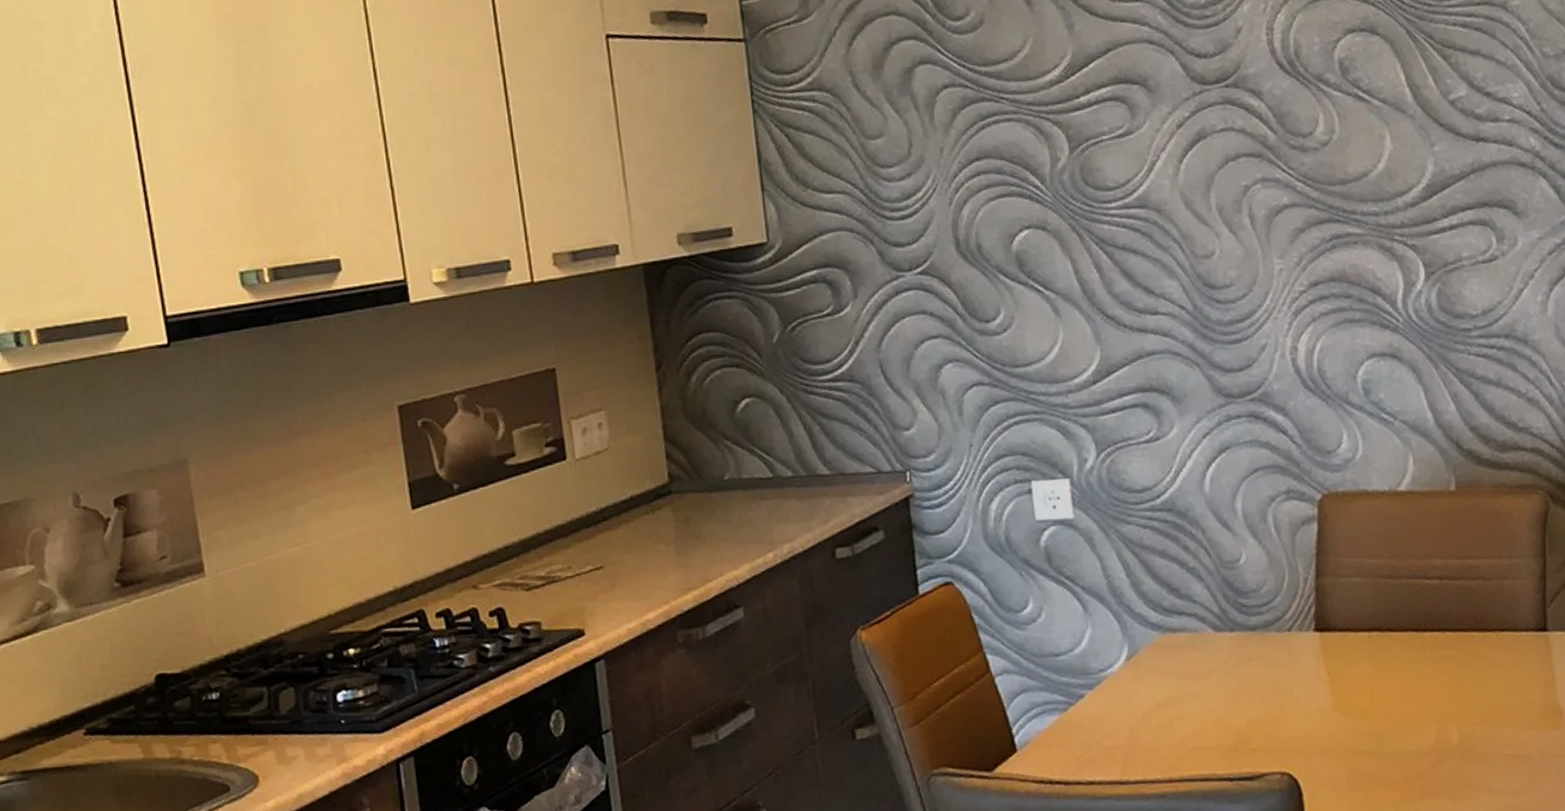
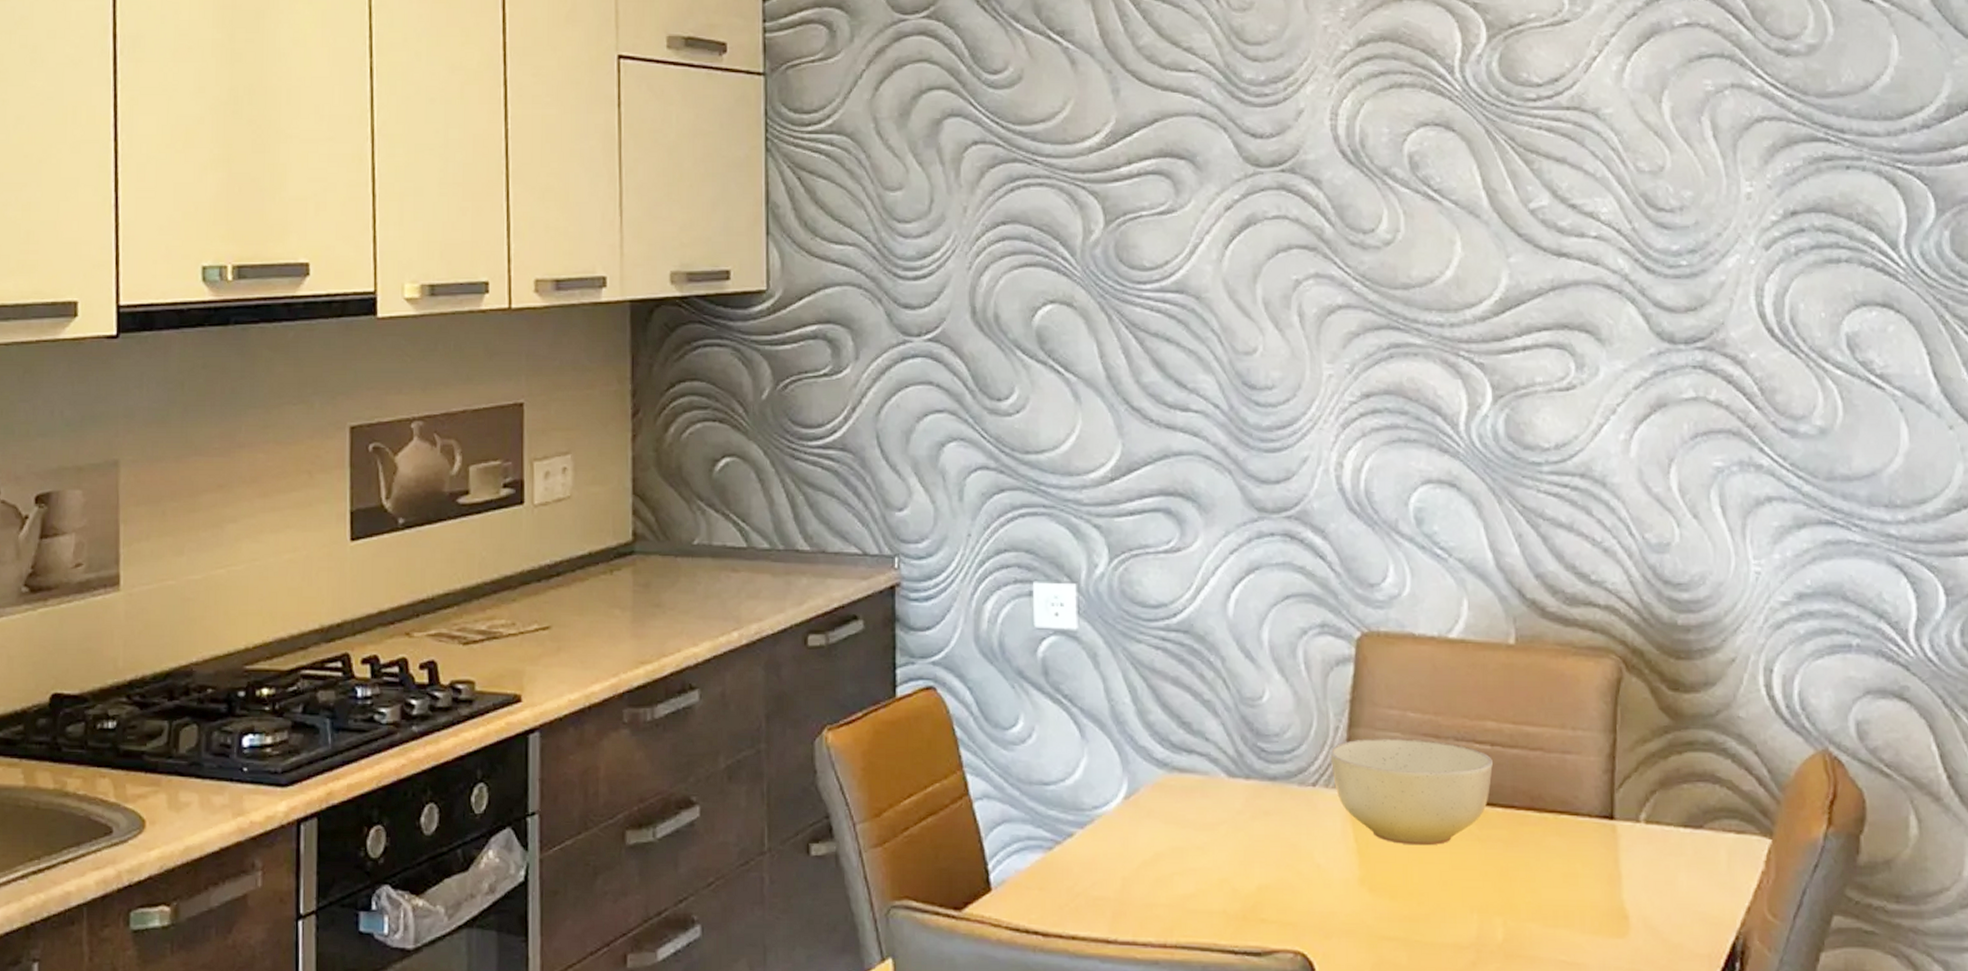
bowl: none [1300,581,1443,672] -> present [1329,738,1494,846]

